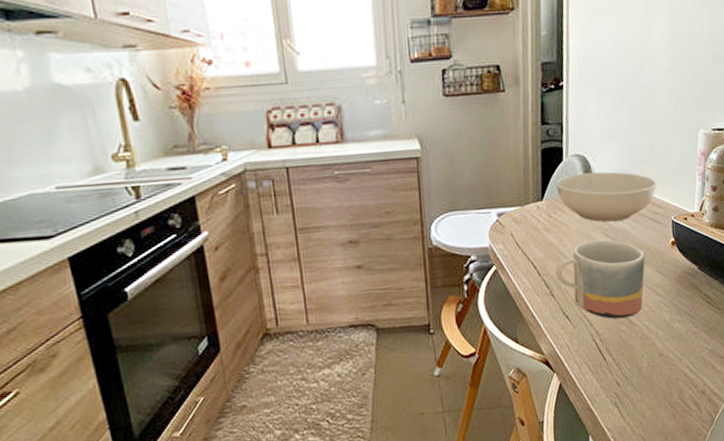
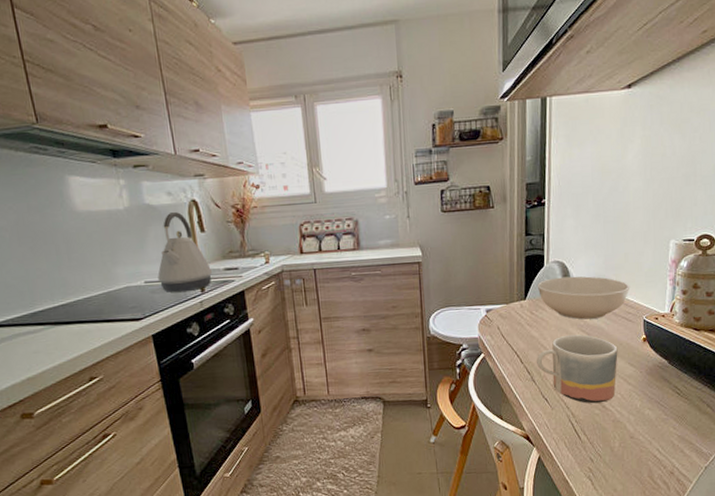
kettle: none [74,93,152,201] -> present [158,211,213,293]

